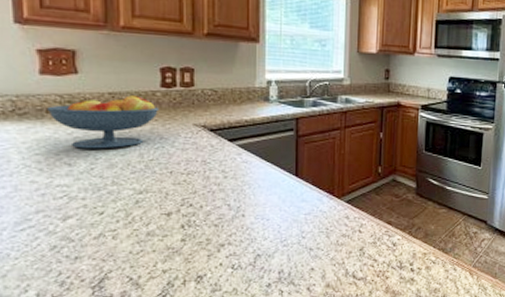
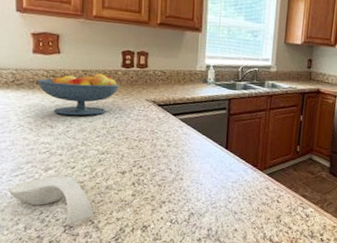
spoon rest: none [13,225,131,285] -> present [9,176,93,225]

